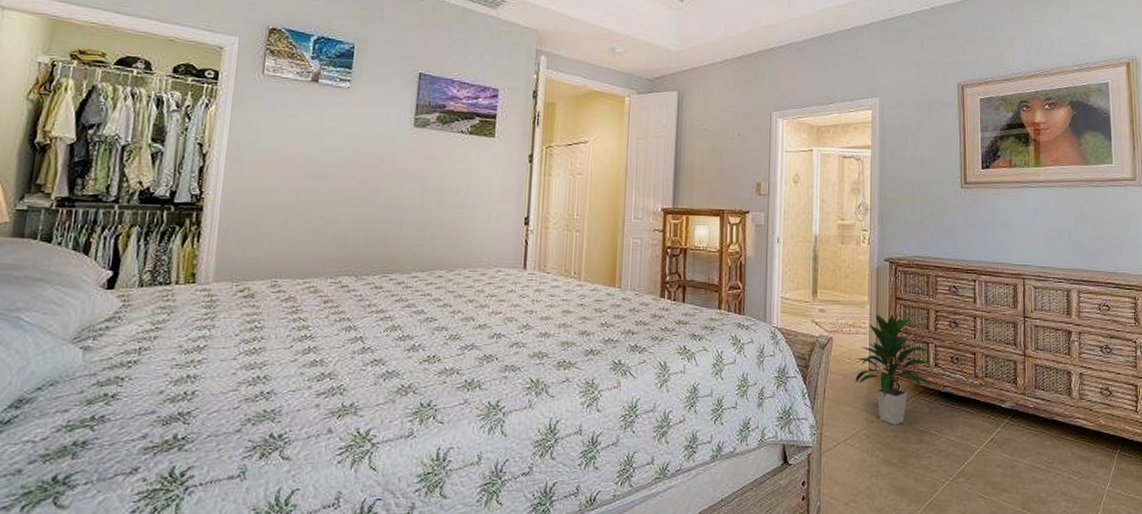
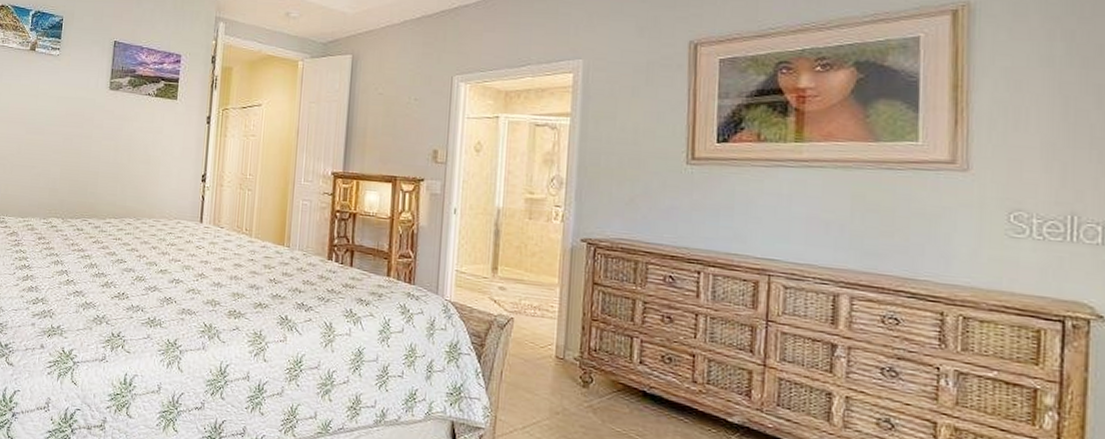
indoor plant: present [855,314,935,425] -> none [538,298,638,422]

